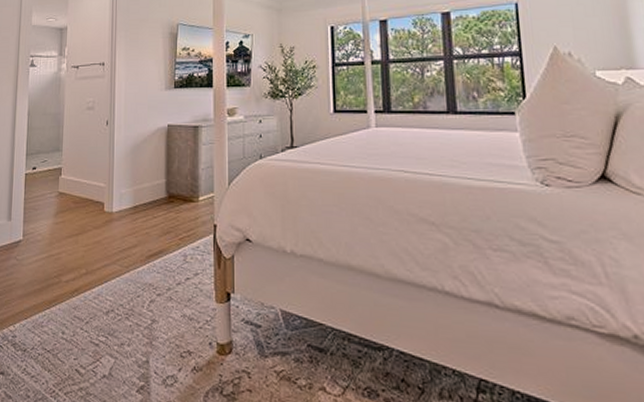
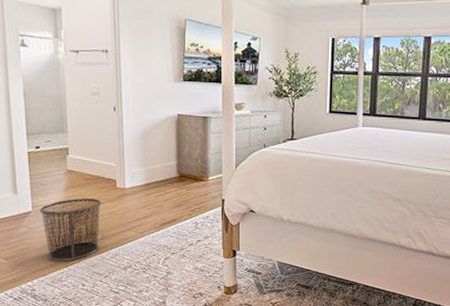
waste bin: none [29,224,89,302] -> present [39,198,102,262]

